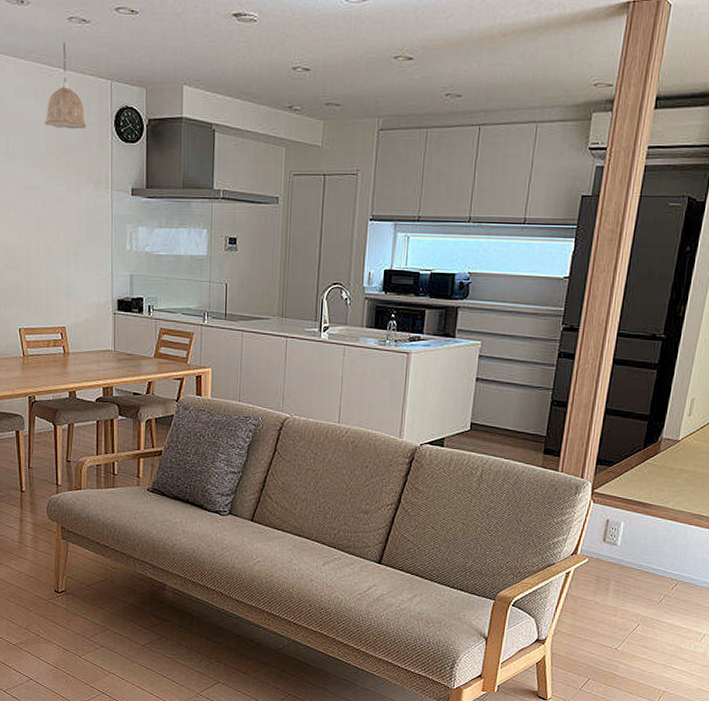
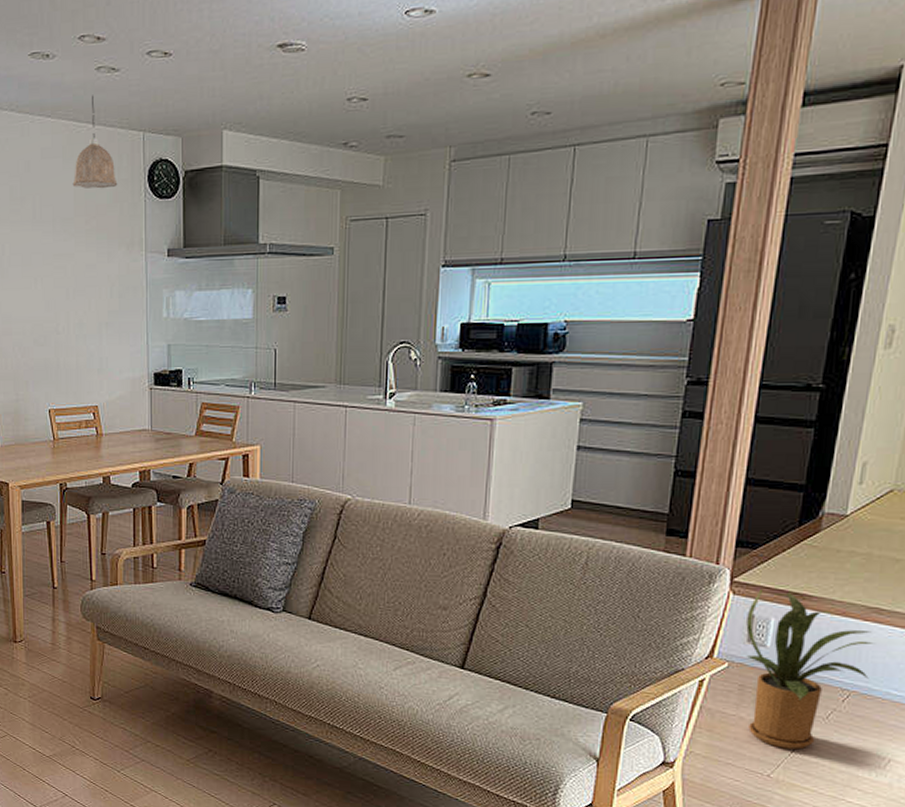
house plant: none [602,498,696,628] -> present [746,588,874,750]

